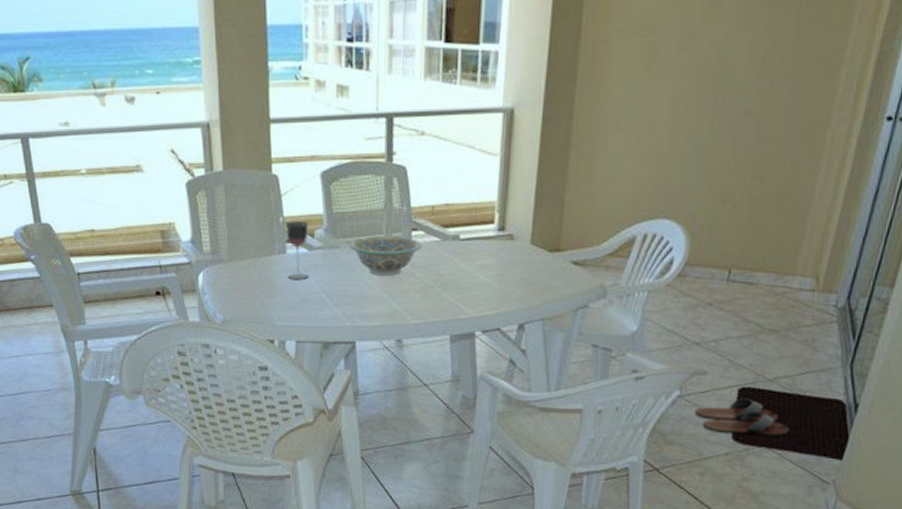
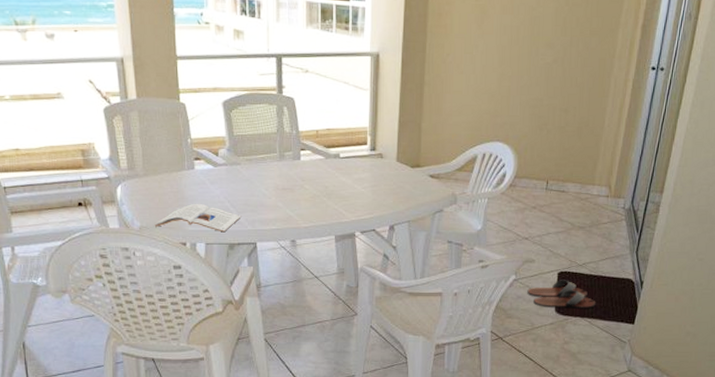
magazine: none [239,293,339,329] -> present [154,203,242,233]
wineglass: present [286,221,308,280] -> none [194,142,214,192]
bowl: present [349,236,423,275] -> none [249,155,310,187]

